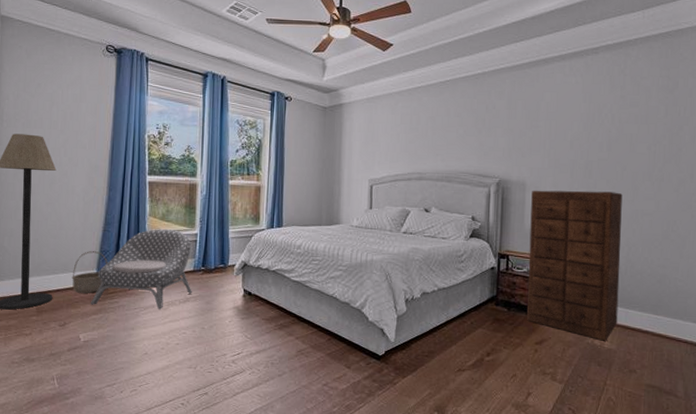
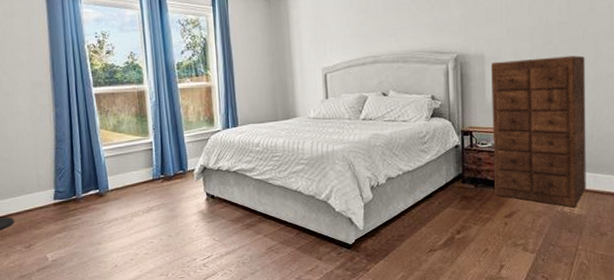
basket: present [72,250,108,293] -> none [30,169,66,213]
armchair: present [90,229,192,309] -> none [52,140,154,224]

